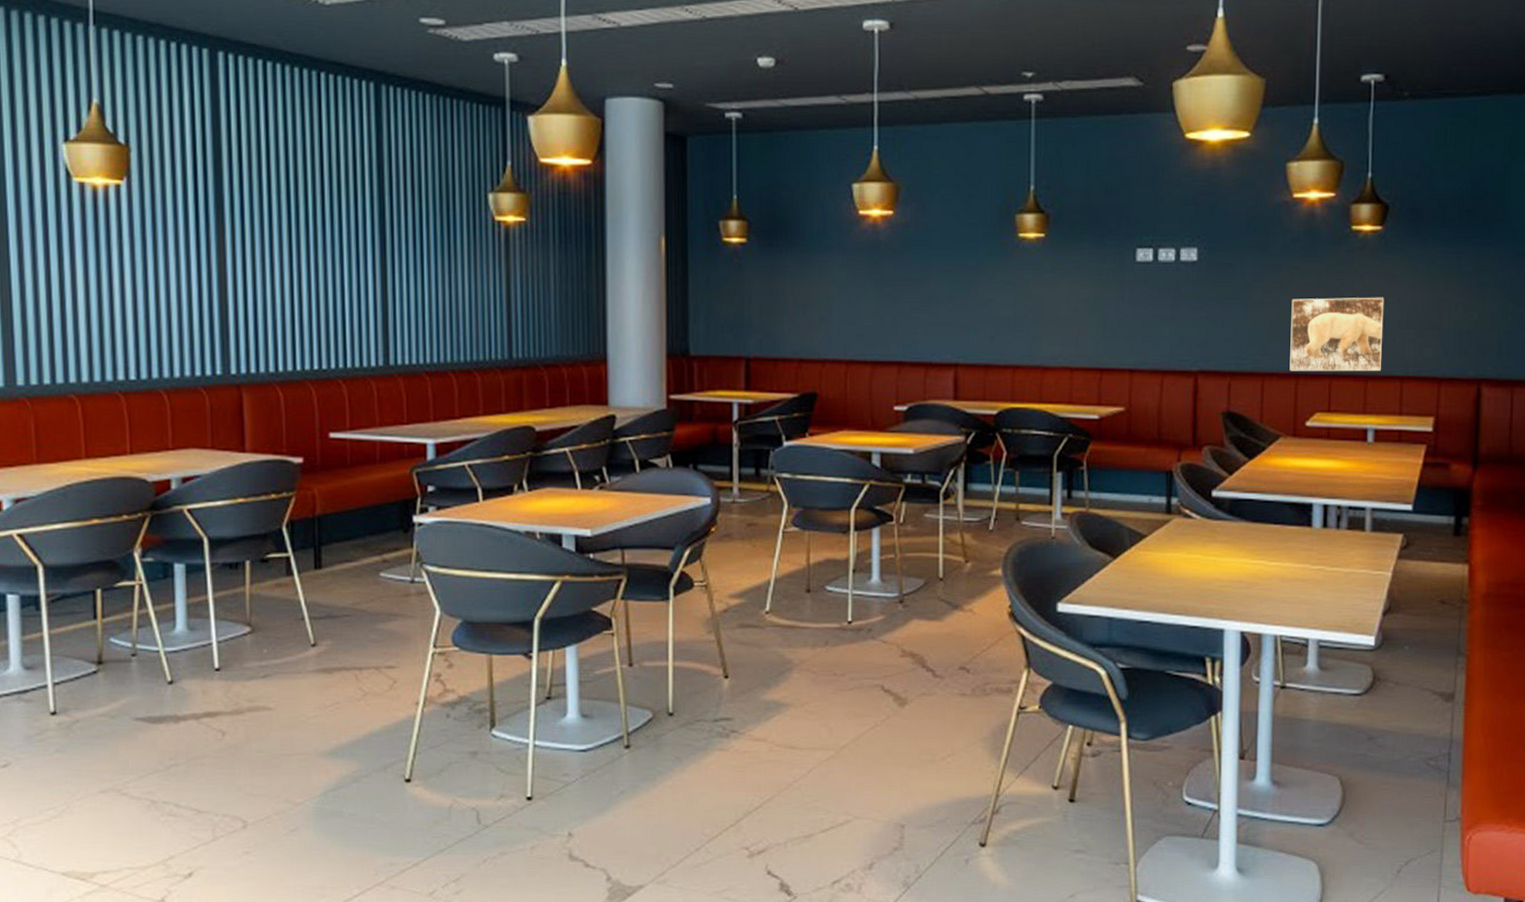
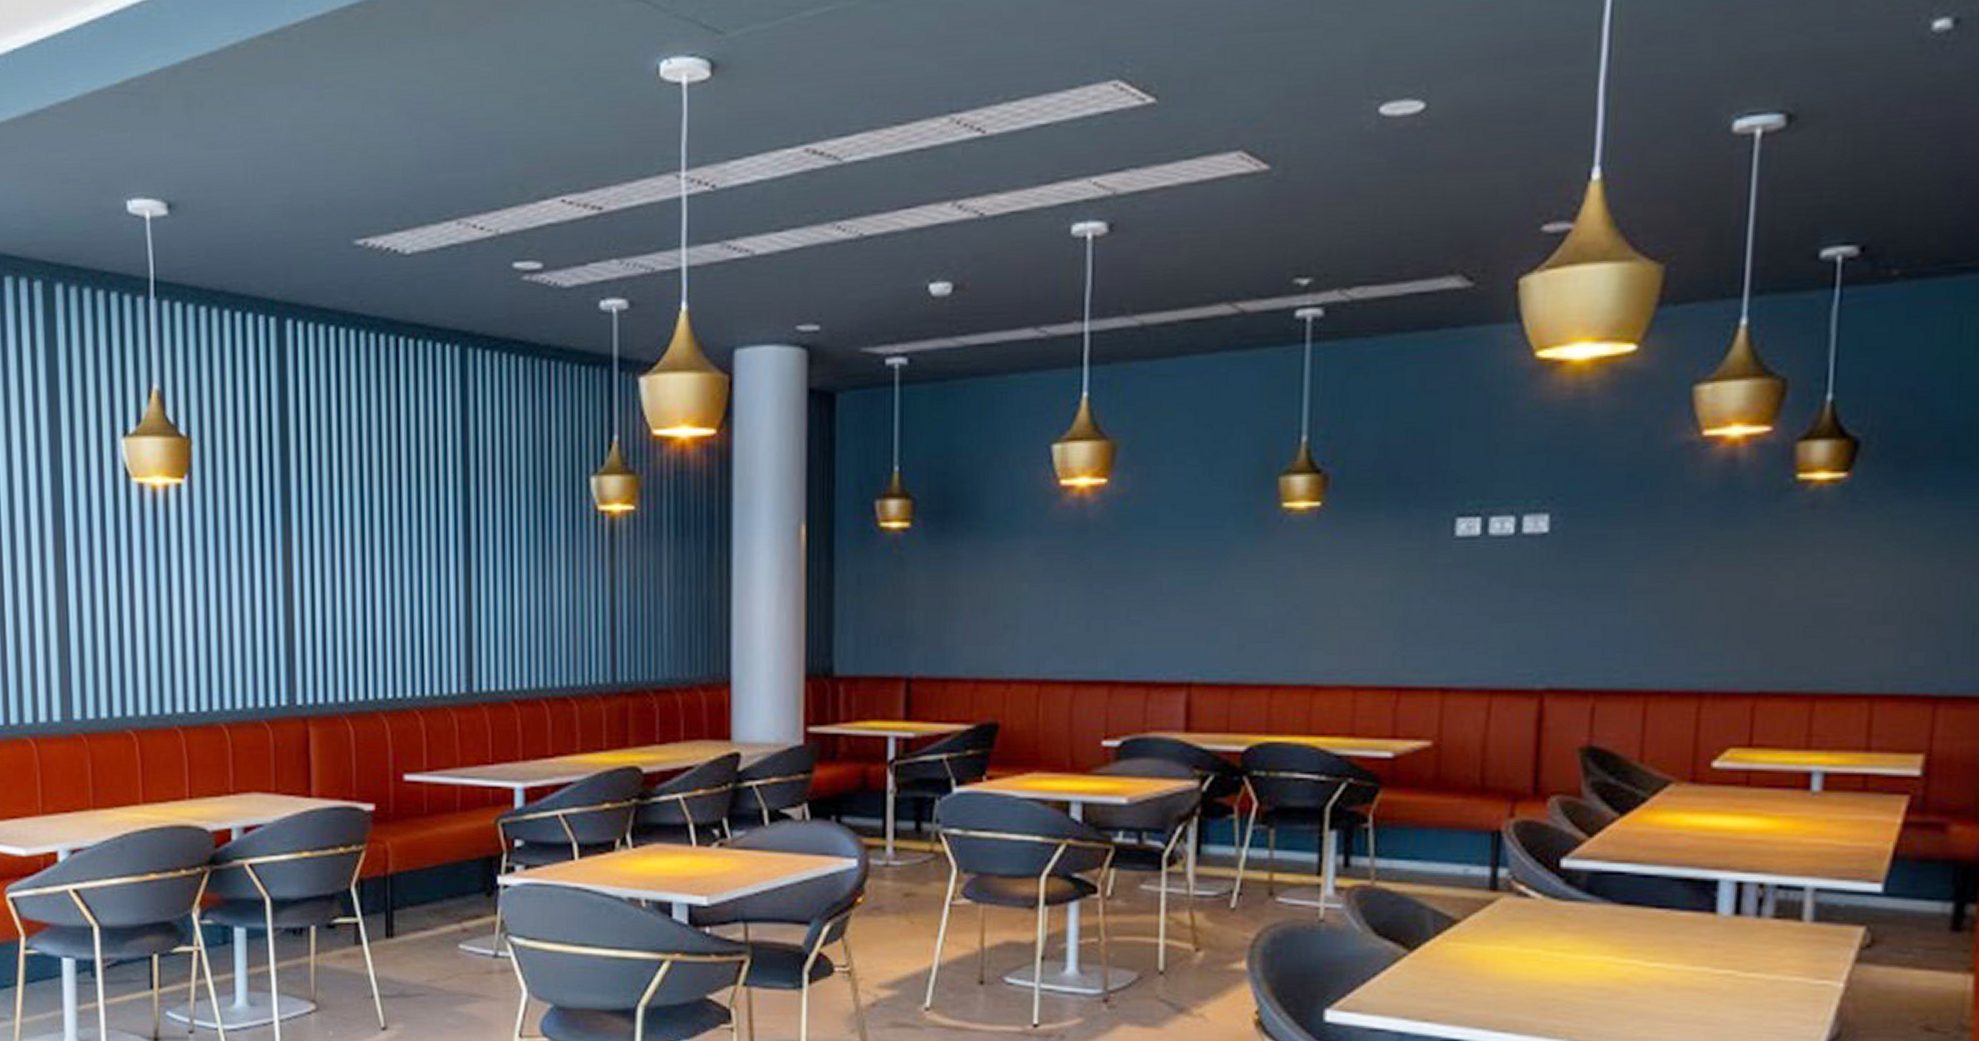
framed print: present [1289,297,1384,372] -> none [1688,577,1847,688]

